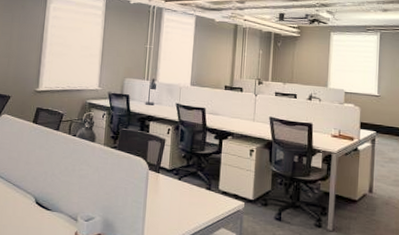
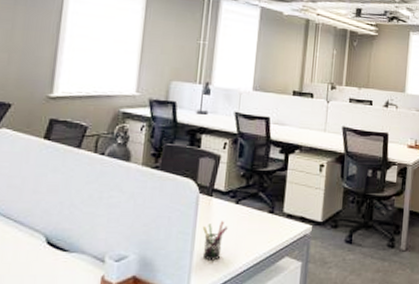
pen holder: none [151,194,172,227] -> present [202,221,228,261]

